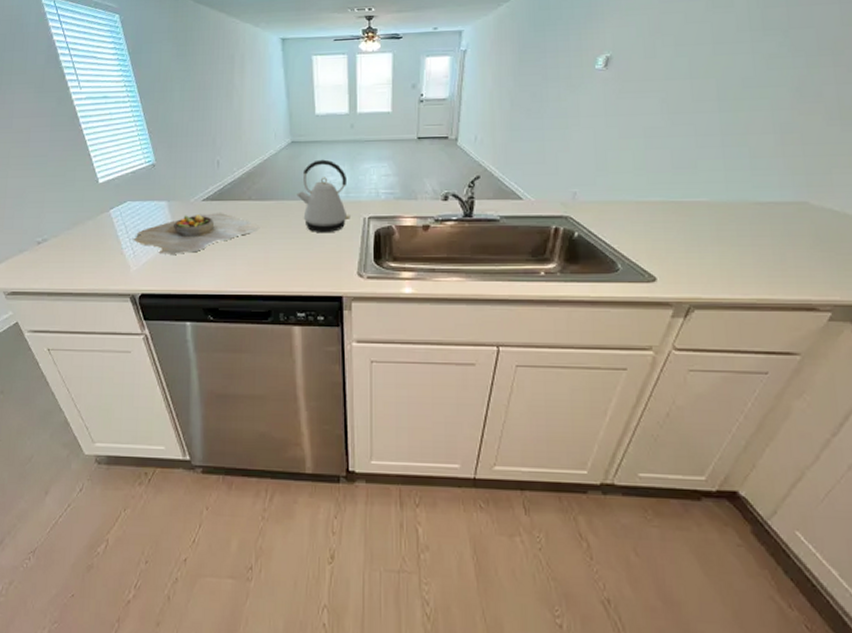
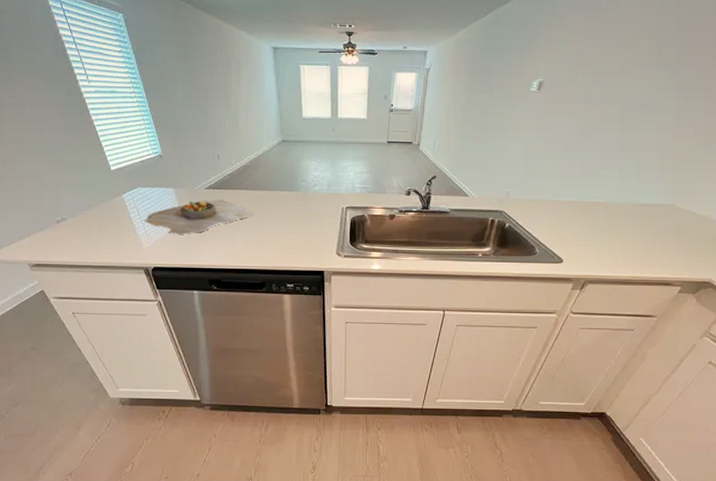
kettle: present [296,159,351,234] -> none [286,157,331,220]

